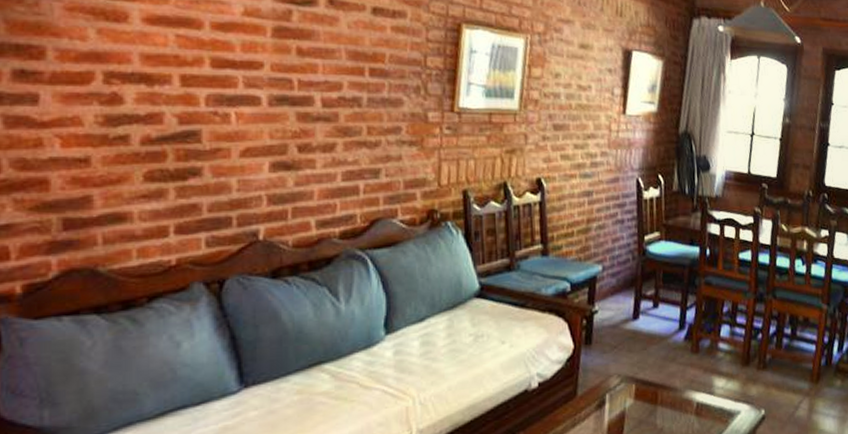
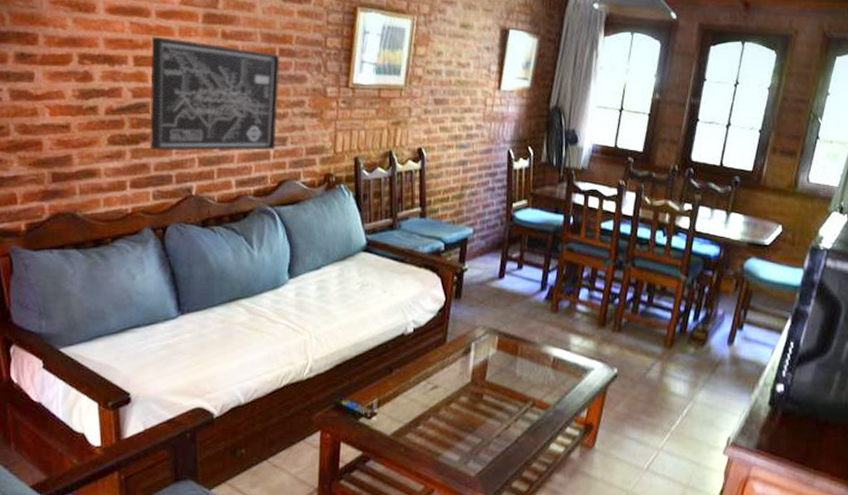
wall art: none [201,52,371,189] -> present [149,36,280,152]

